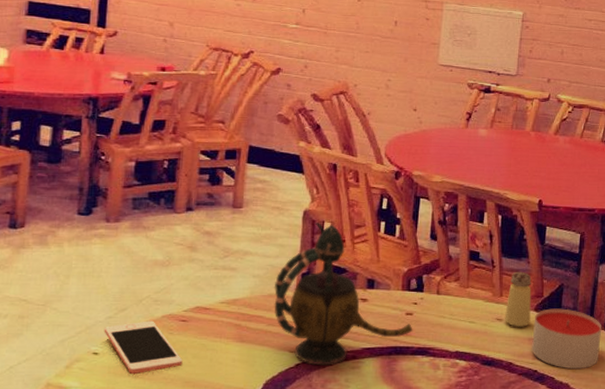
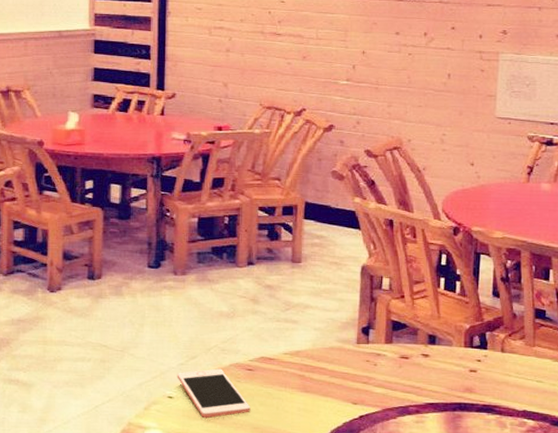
teapot: present [274,223,413,366] -> none [335,278,477,419]

